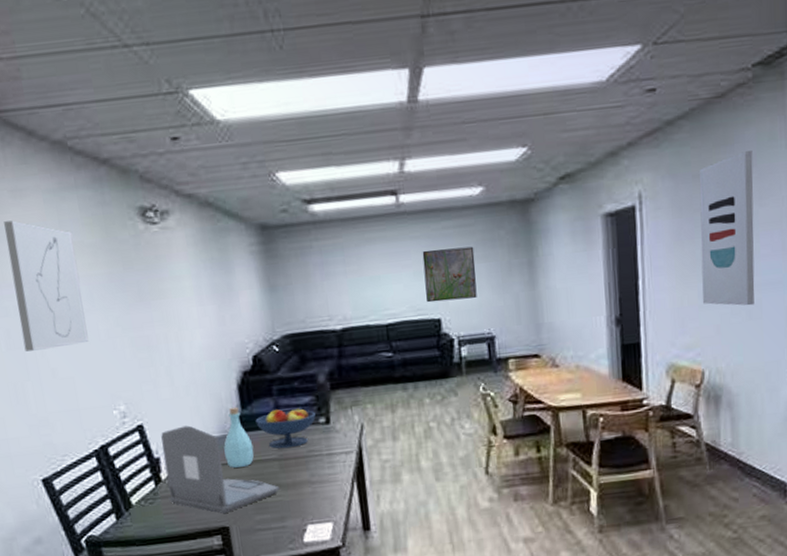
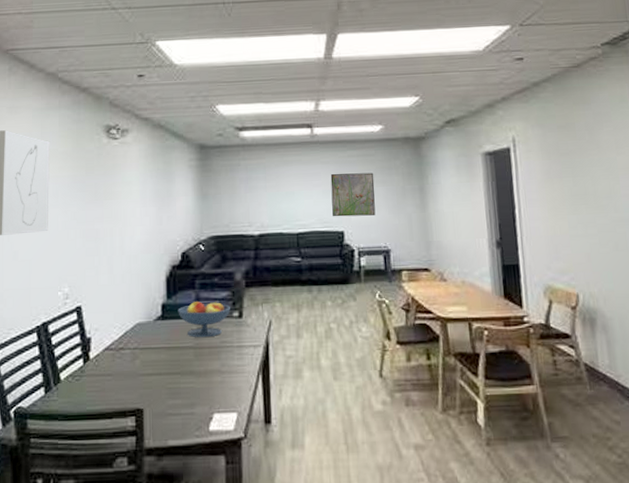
laptop: present [161,425,280,513] -> none [93,310,192,395]
bottle: present [224,406,254,468] -> none [148,296,174,352]
wall art: present [699,151,755,306] -> none [563,109,620,238]

